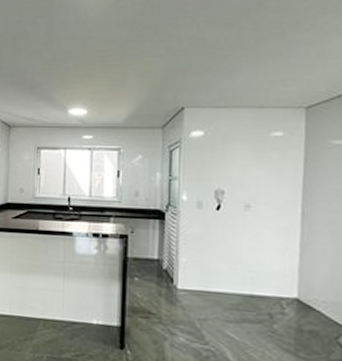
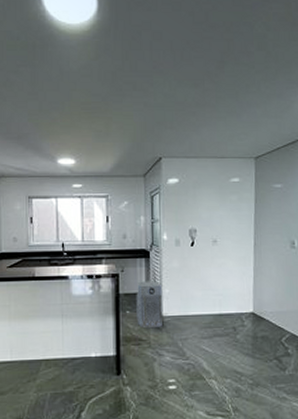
air purifier: none [146,245,177,302] -> present [136,281,162,329]

